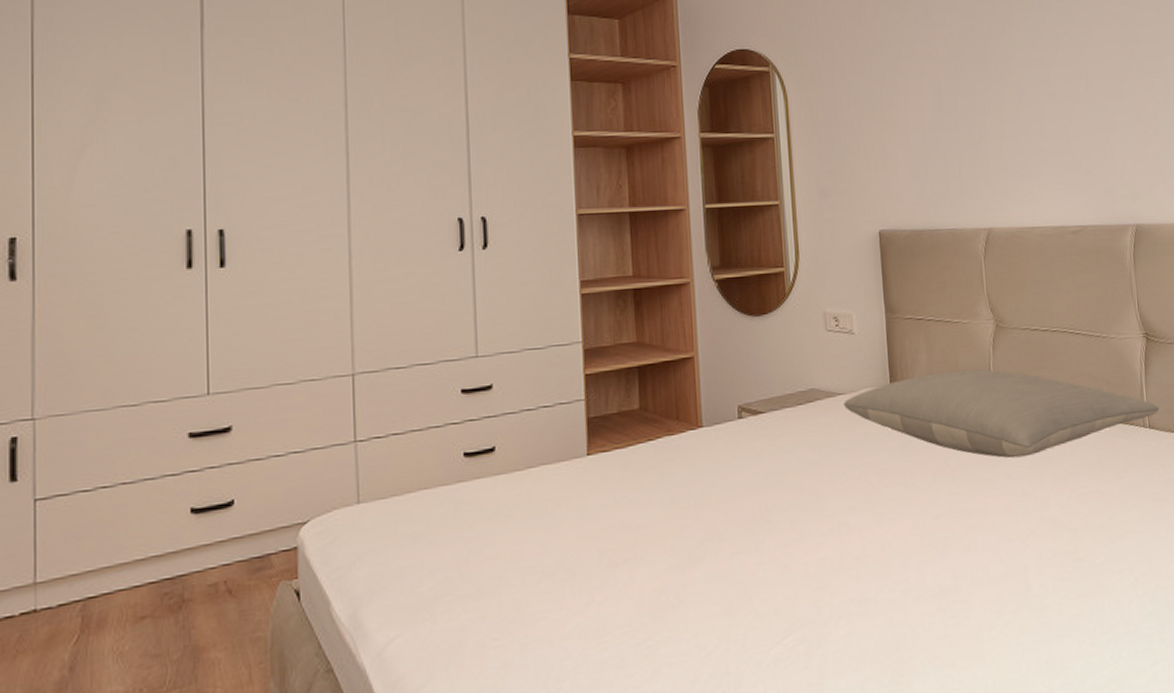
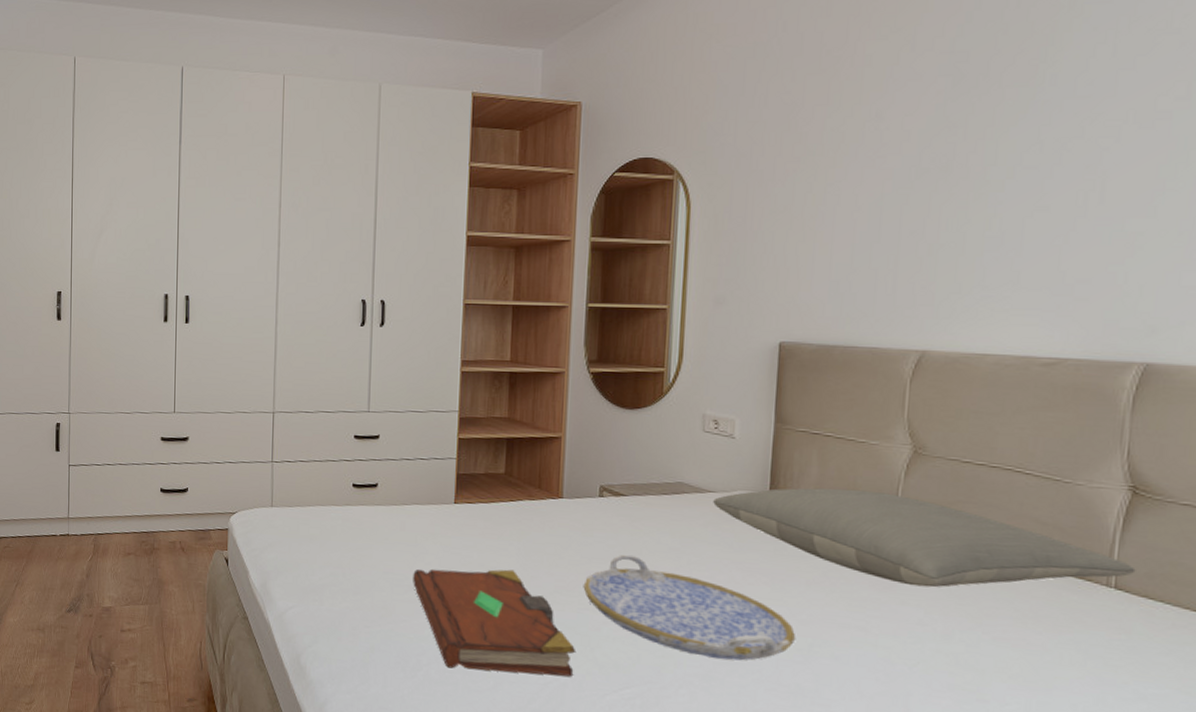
book: none [547,523,735,667] -> present [413,568,577,677]
serving tray: none [733,478,932,578] -> present [583,554,796,661]

